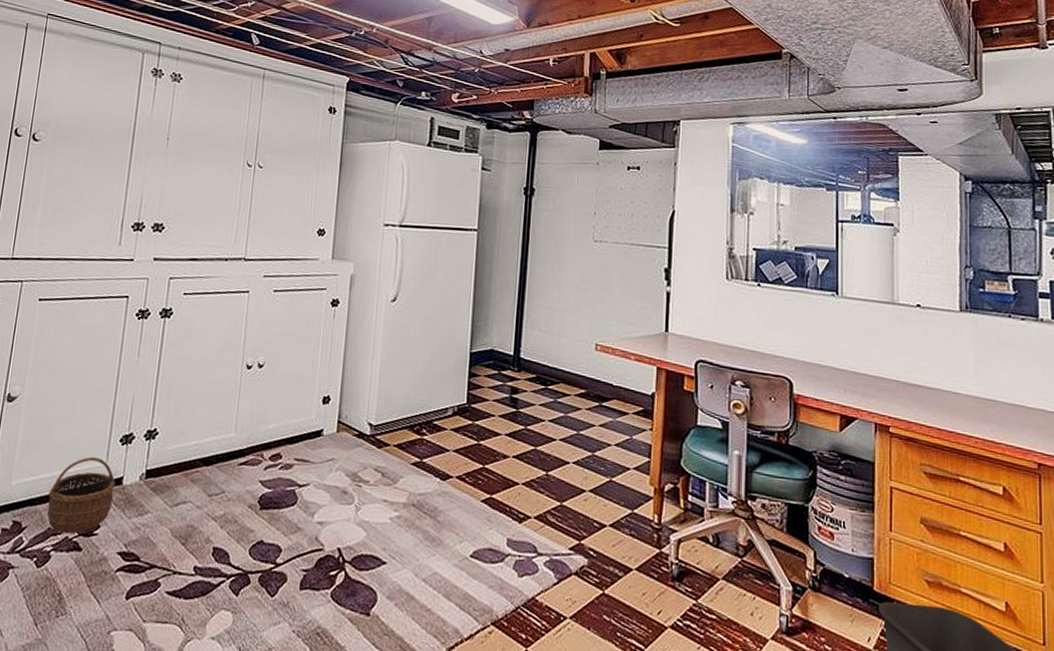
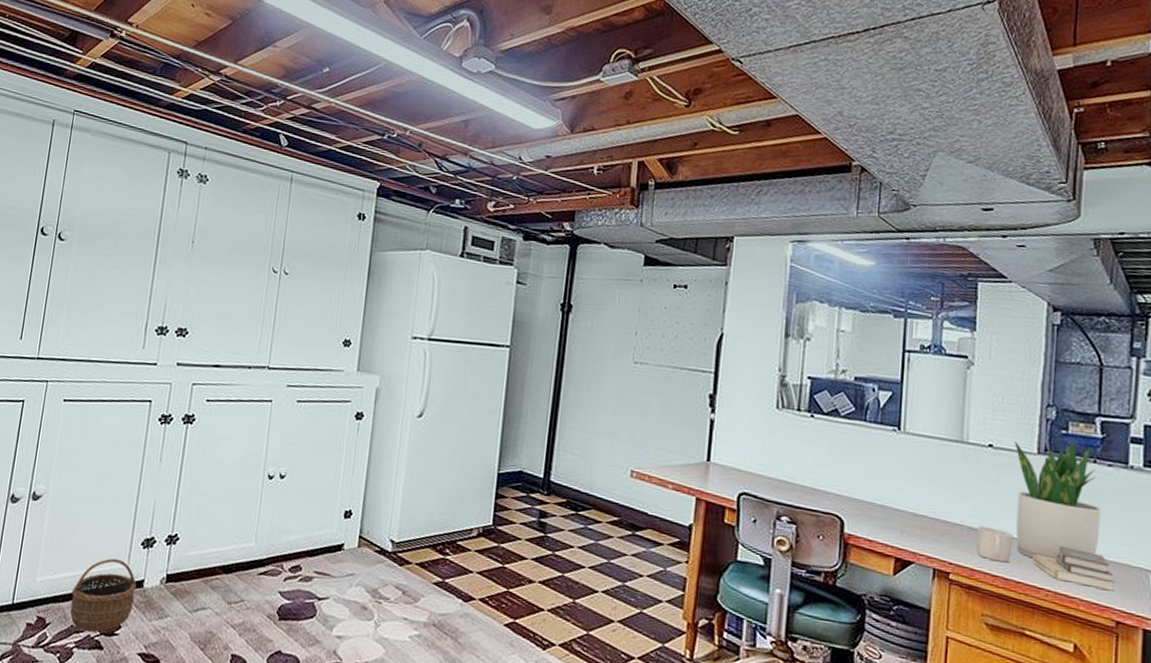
mug: none [911,380,944,414] -> present [975,525,1013,563]
planter: none [939,299,1019,409] -> present [1014,441,1101,560]
books: none [961,395,1035,436] -> present [1031,545,1115,592]

